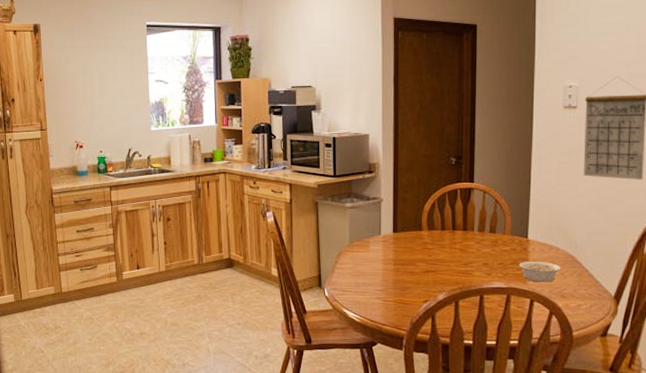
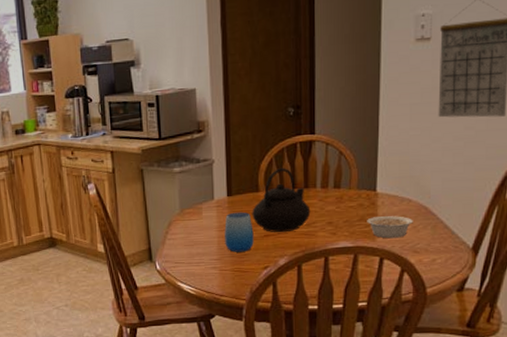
cup: none [389,247,416,285] -> present [224,212,254,252]
teapot: none [415,211,468,270] -> present [252,168,311,233]

